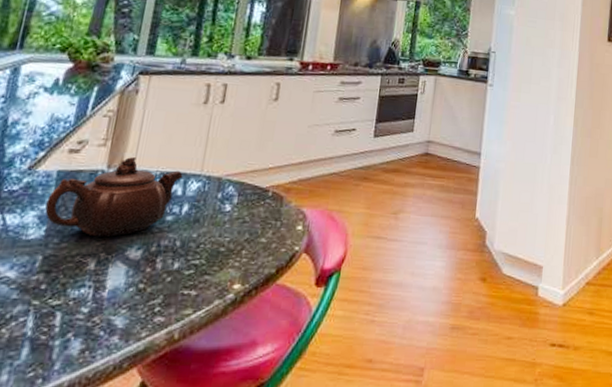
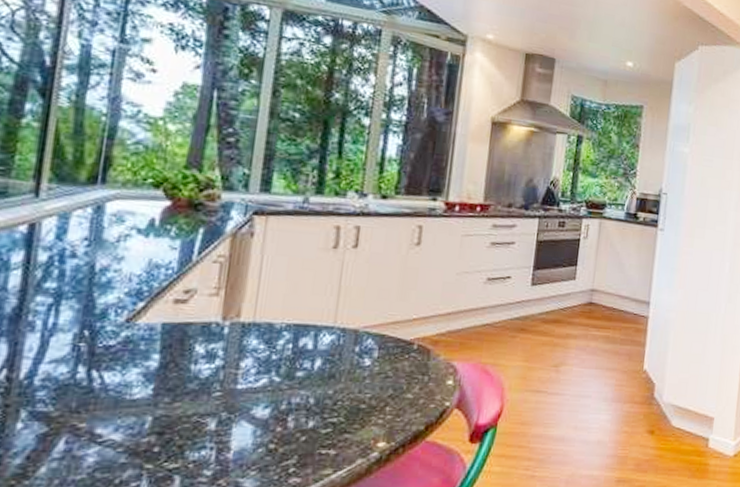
teapot: present [45,157,183,237] -> none [150,308,313,395]

